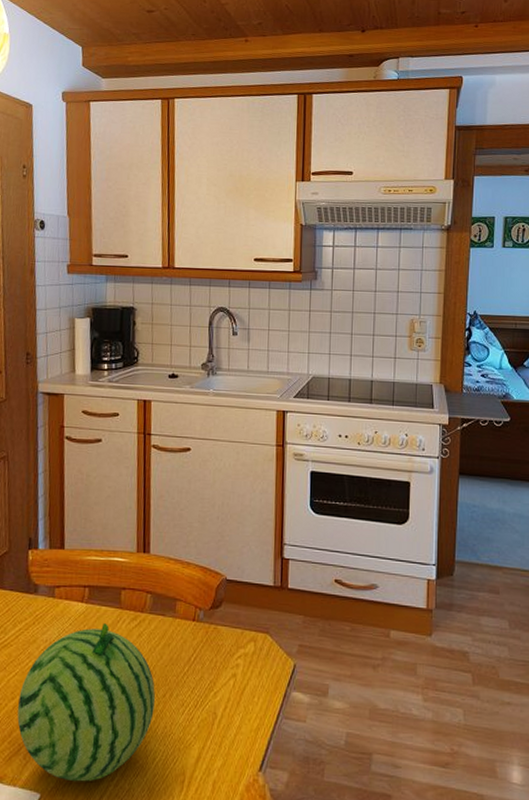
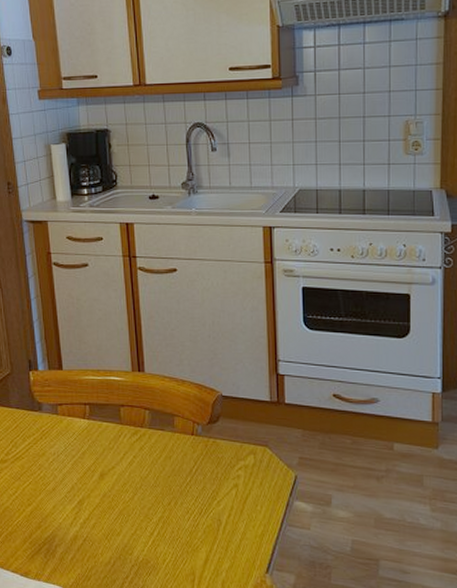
fruit: present [17,623,155,782] -> none [34,438,161,579]

